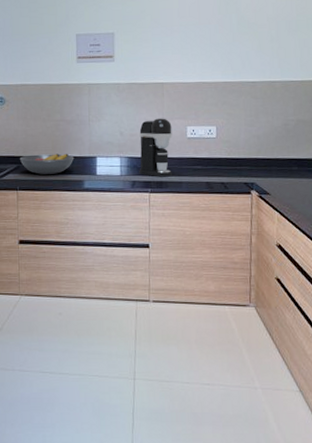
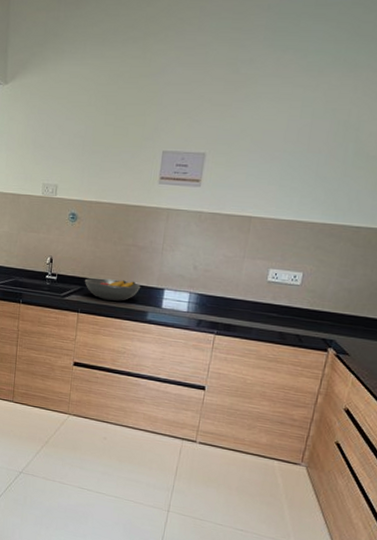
coffee maker: present [139,118,172,177] -> none [207,256,253,321]

